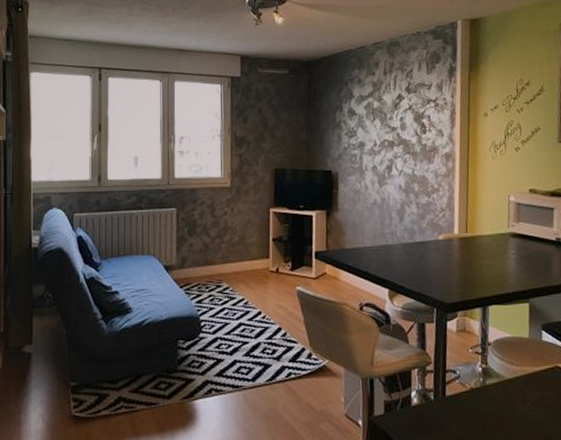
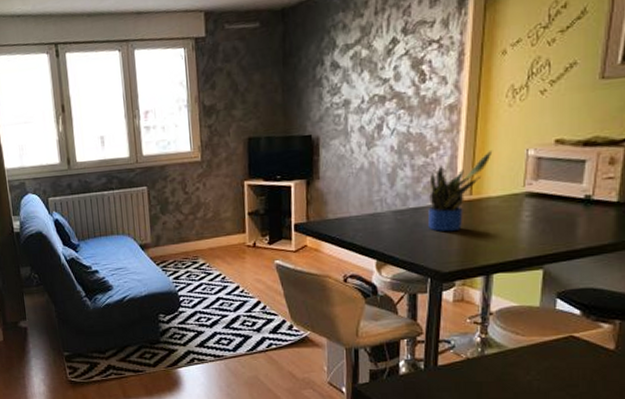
potted plant: none [432,195,482,265] -> present [428,151,493,232]

